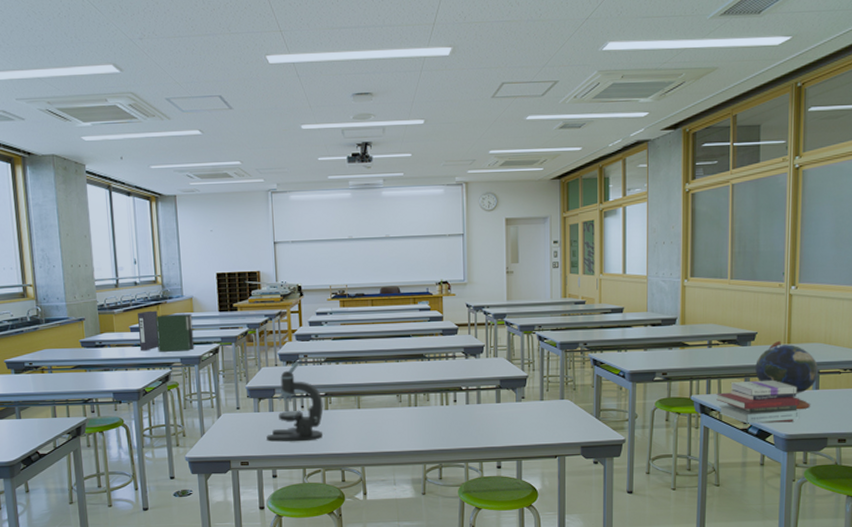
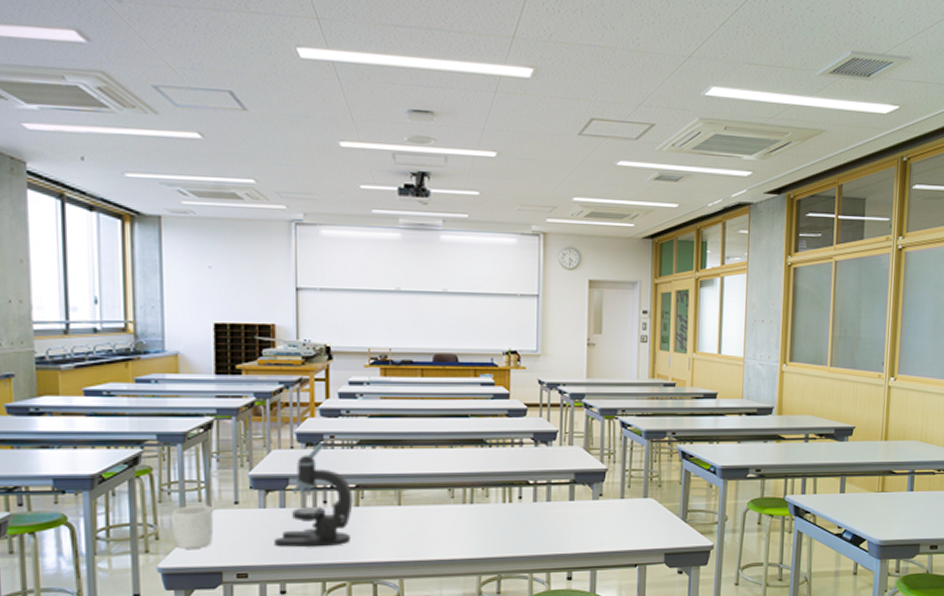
binder: present [138,310,159,352] -> none [96,368,126,423]
binder: present [155,314,195,352] -> none [122,375,178,425]
mug: none [193,410,223,444] -> present [172,505,214,550]
books: present [716,379,800,424] -> none [811,479,895,528]
globe: present [755,340,819,409] -> none [851,436,914,512]

